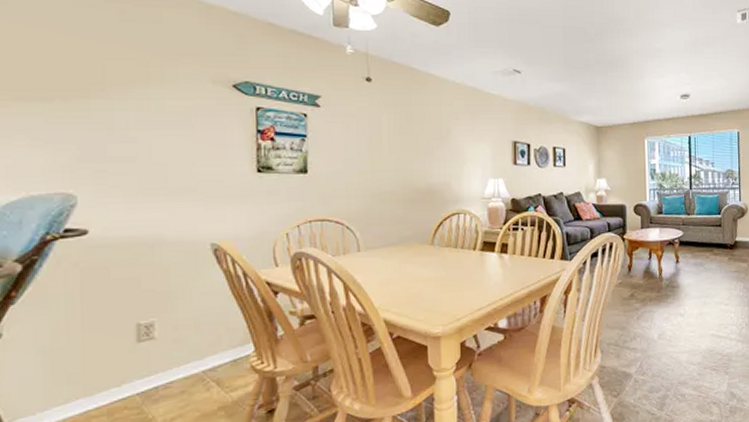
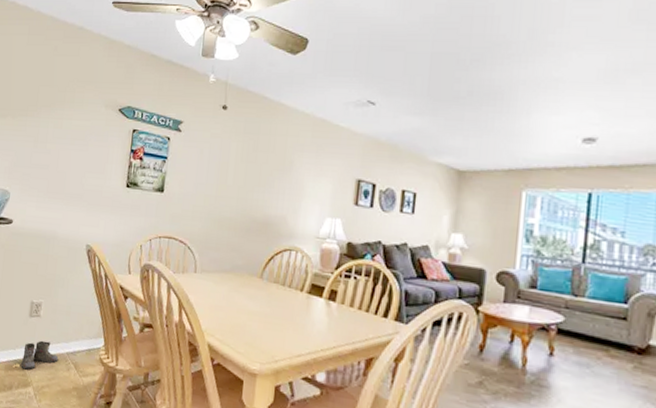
boots: none [133,364,192,406] -> present [21,340,59,371]

